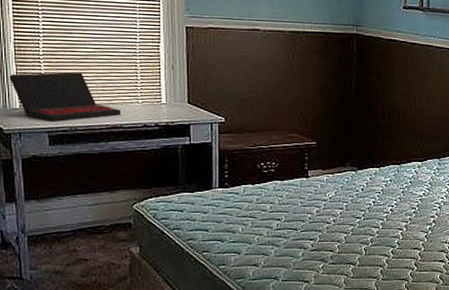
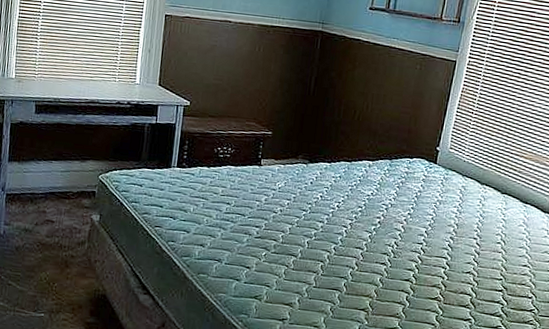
laptop: present [9,72,122,122] -> none [10,47,100,93]

